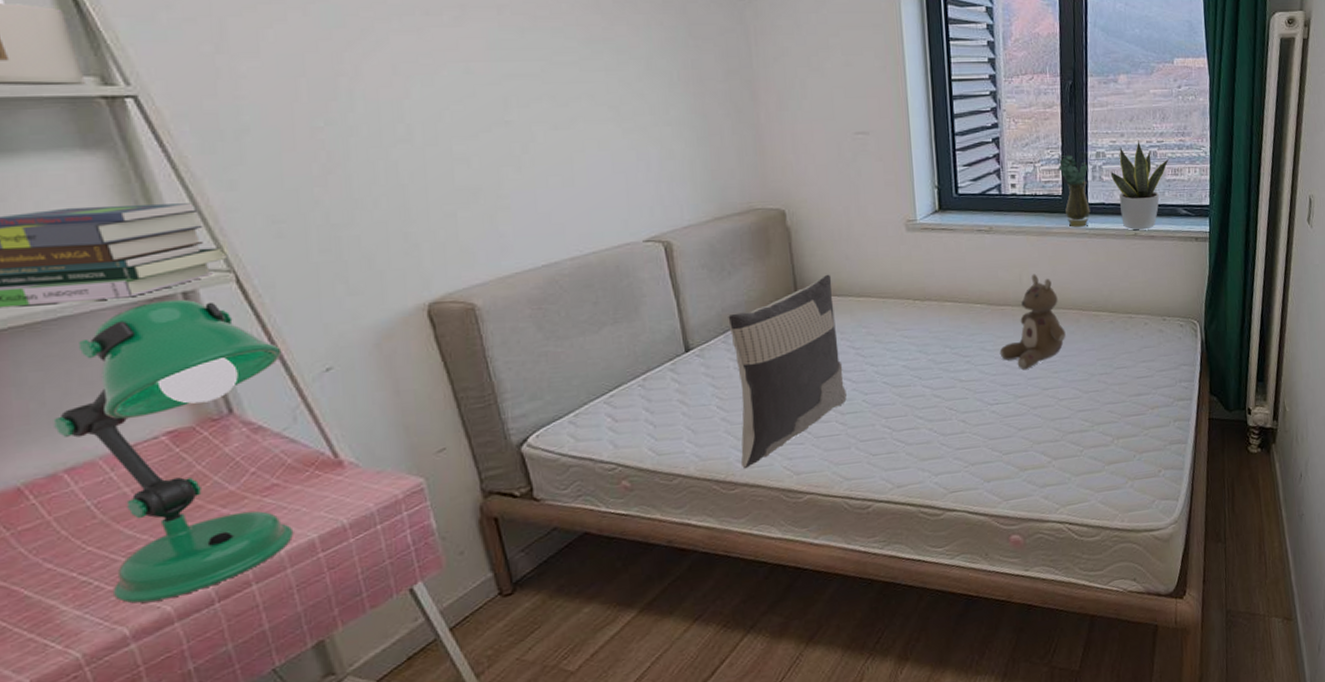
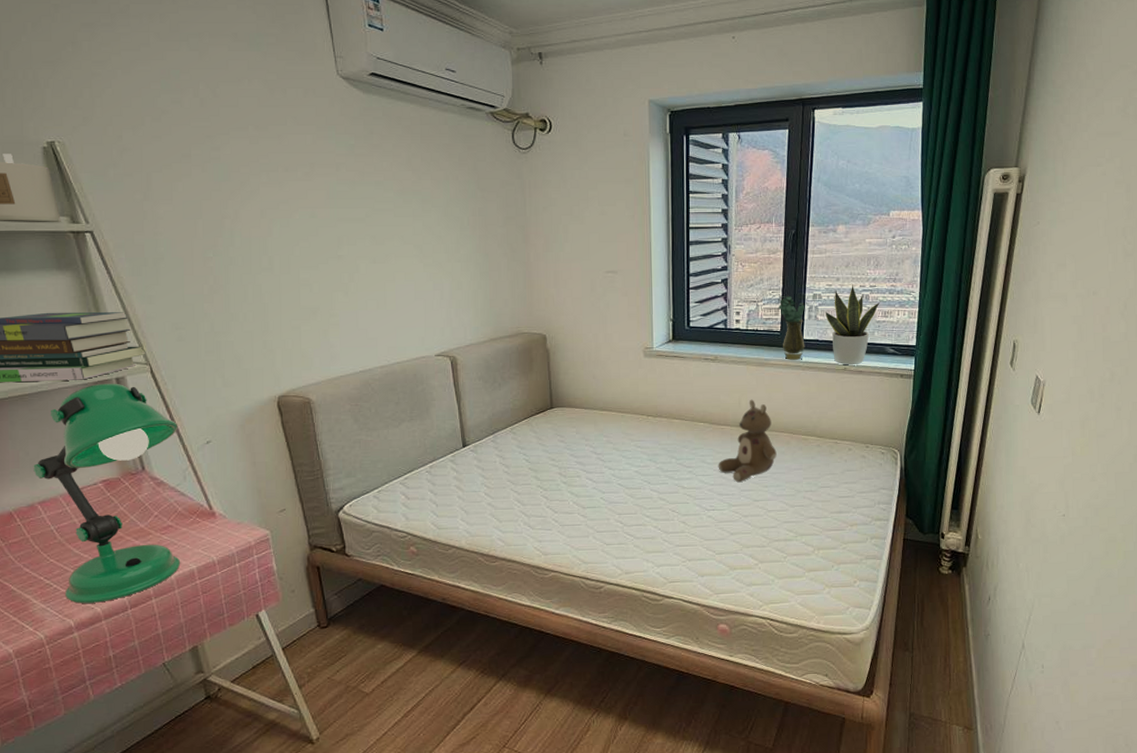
pillow: present [728,274,847,470] -> none [497,390,588,547]

